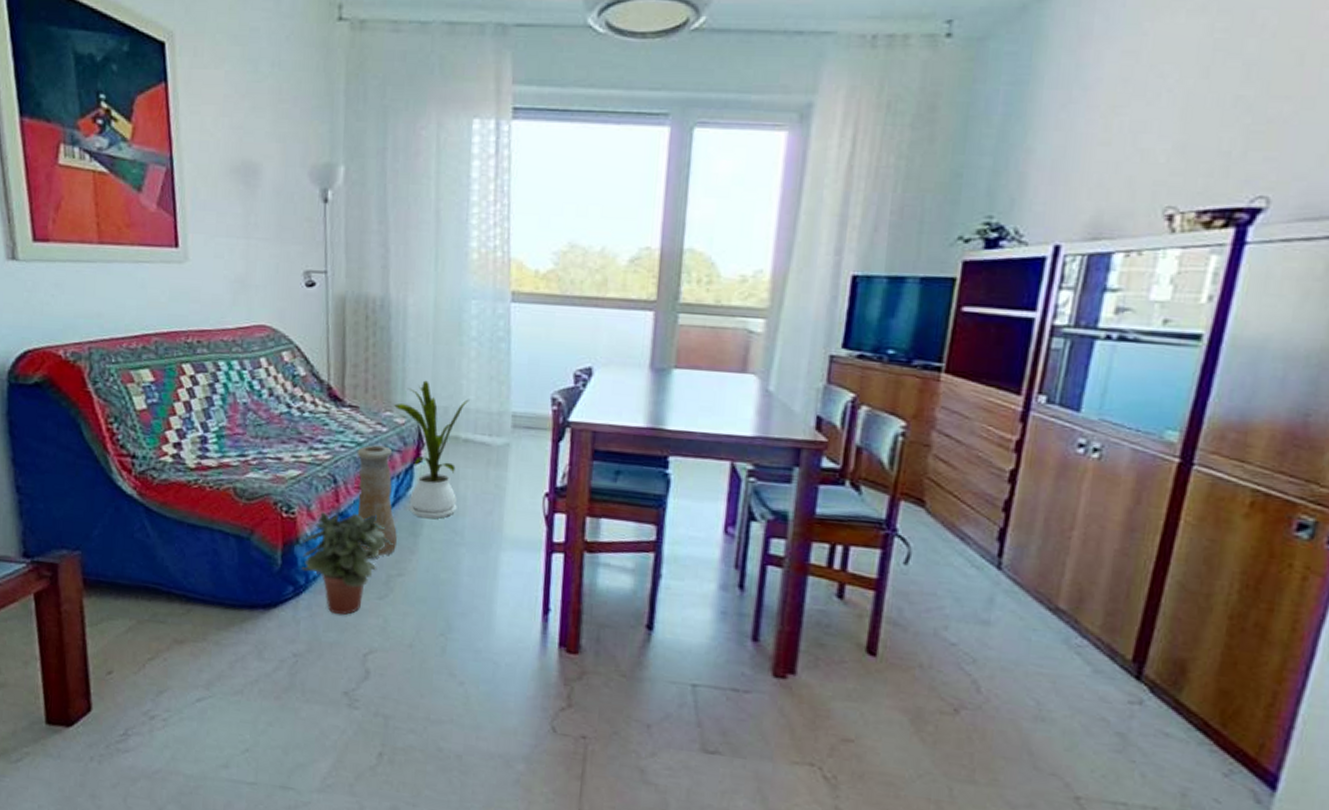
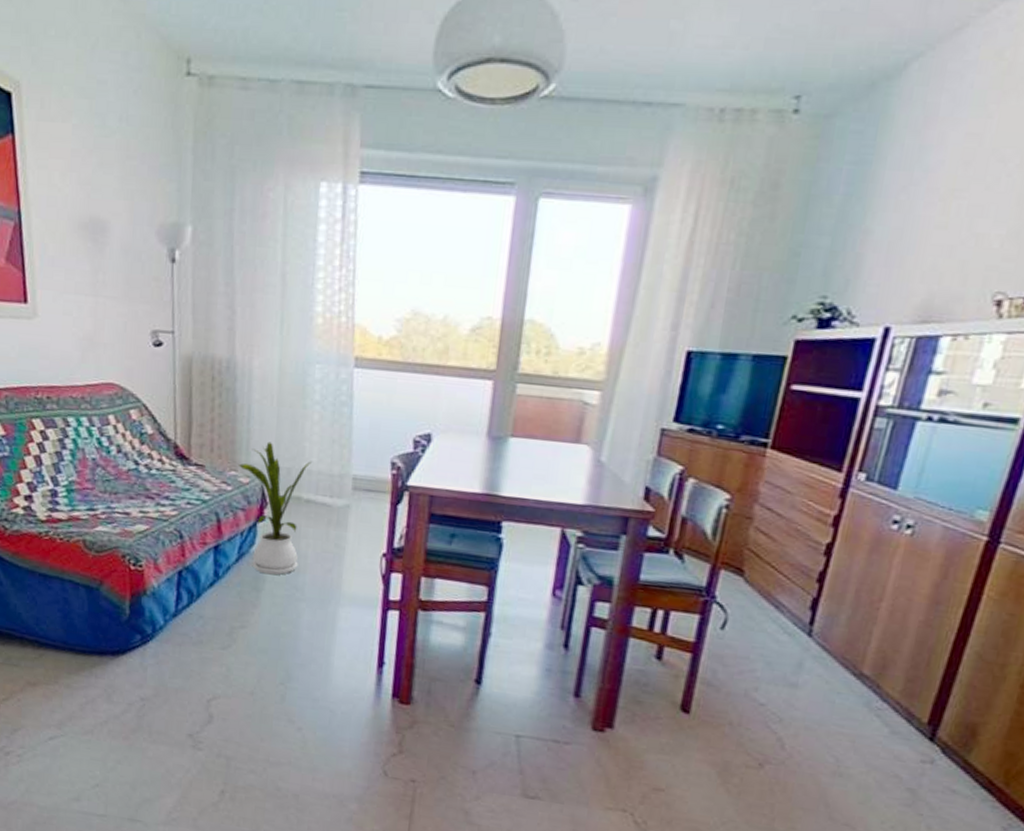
potted plant: present [300,512,395,615] -> none [147,566,238,663]
vase: present [357,445,397,558] -> none [202,502,240,610]

